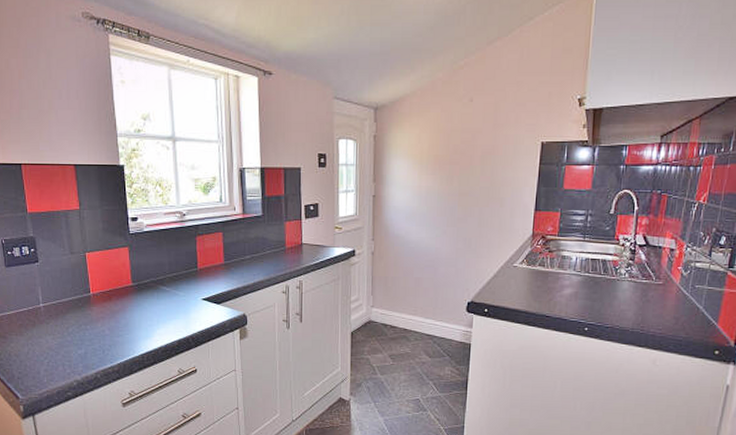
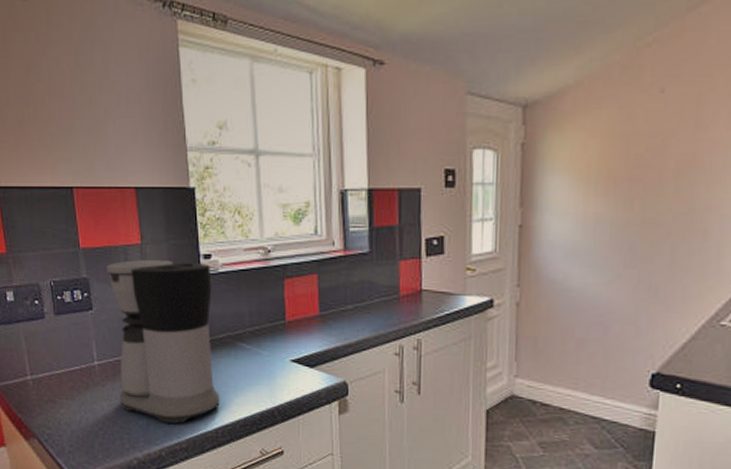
coffee maker: none [50,221,145,351] -> present [106,259,220,424]

